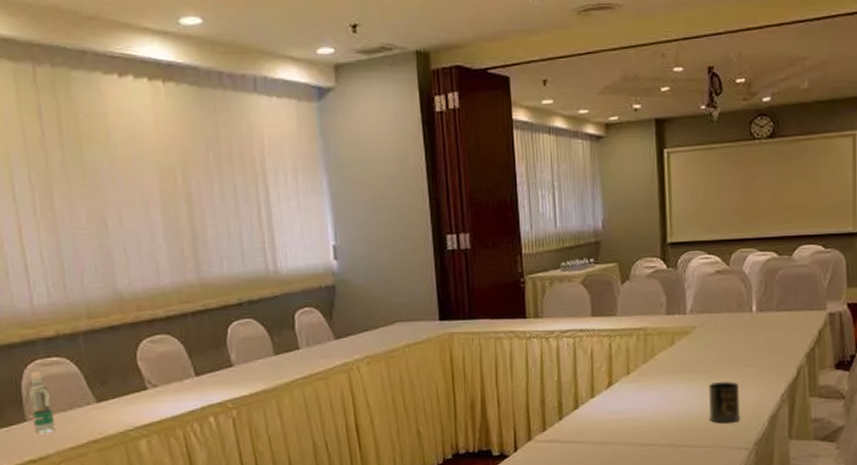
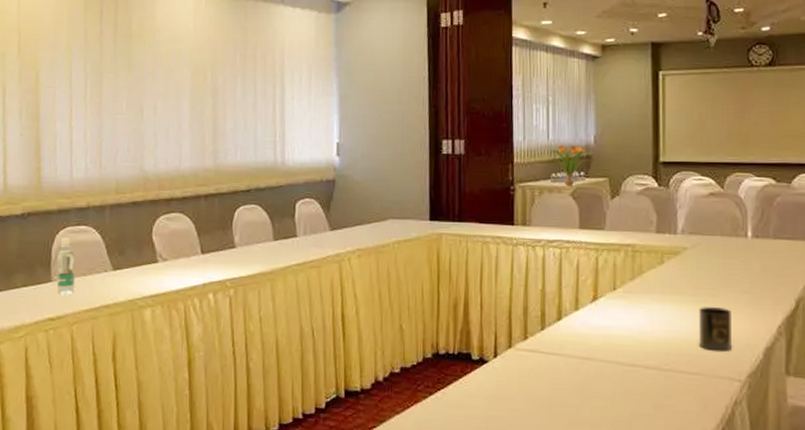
flower arrangement: none [561,232,597,275] -> present [552,145,588,187]

